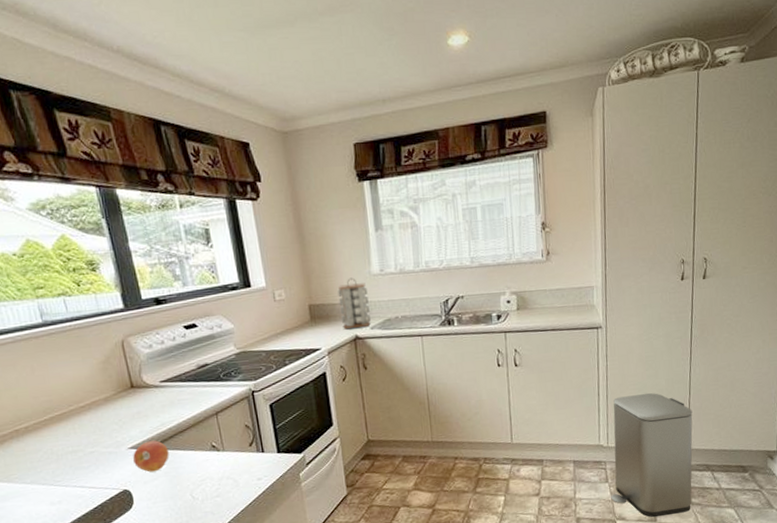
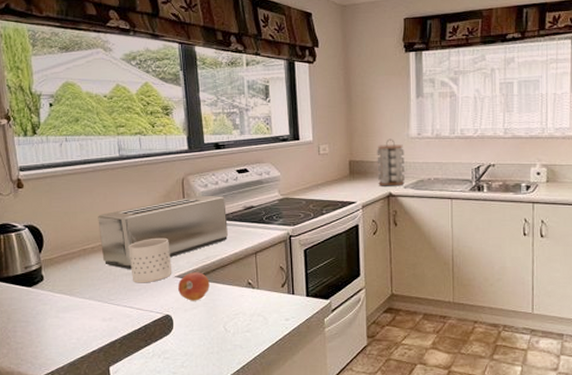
toaster: none [27,356,184,447] -> present [98,195,229,269]
mug: none [69,407,125,461] -> present [128,237,172,283]

